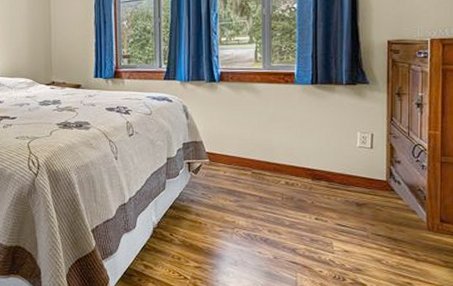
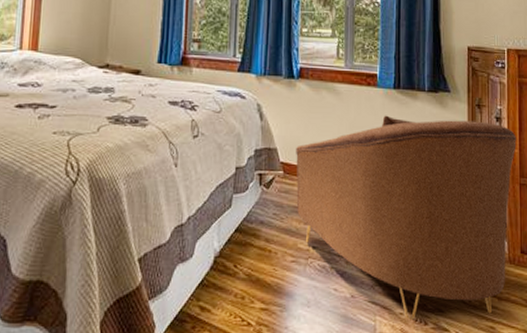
armchair: none [220,108,438,277] -> present [296,115,517,320]

